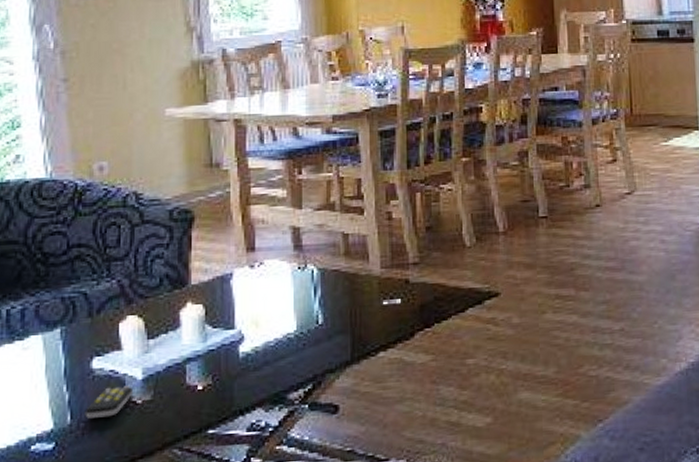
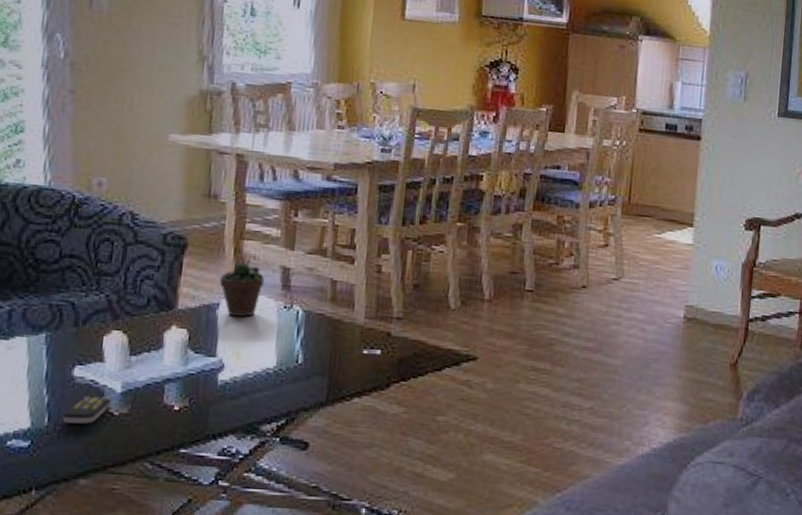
succulent plant: none [230,212,276,285] -> present [219,246,265,317]

